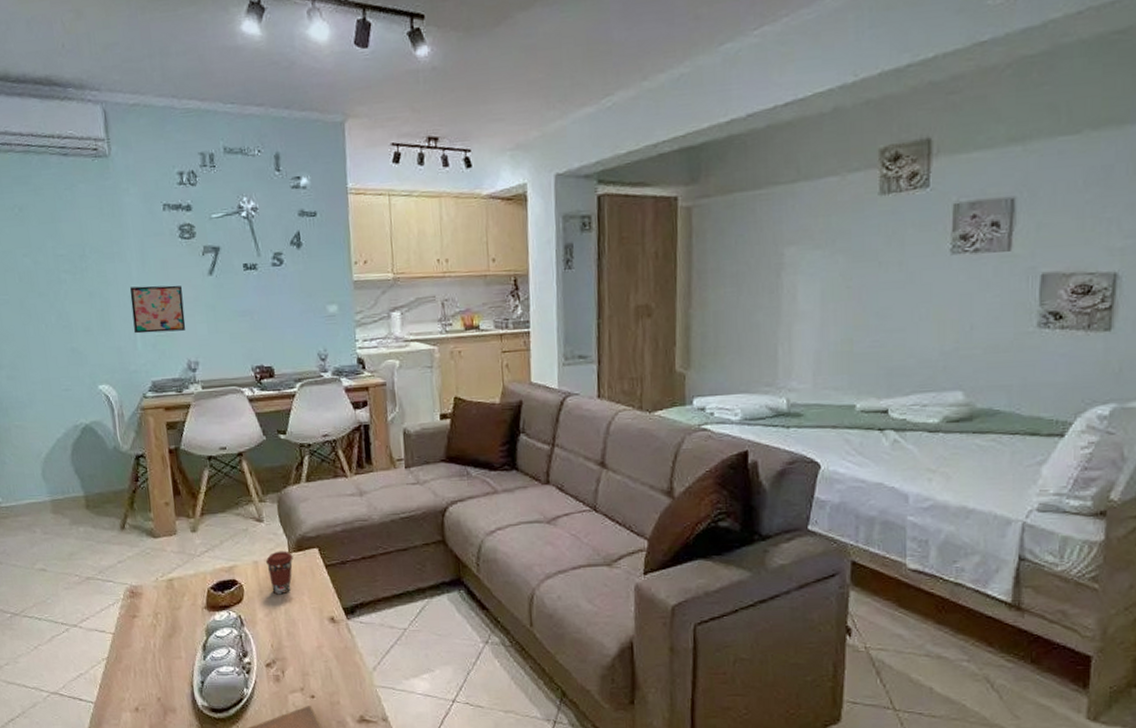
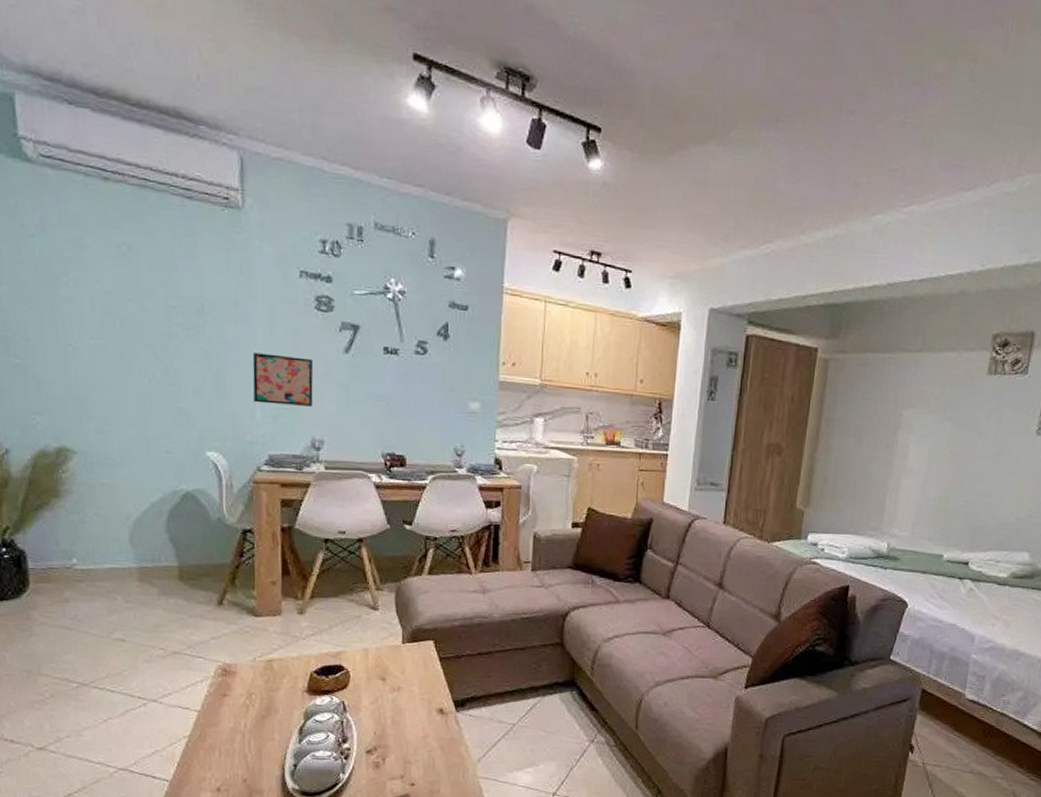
coffee cup: present [265,551,293,595] -> none [376,640,406,684]

